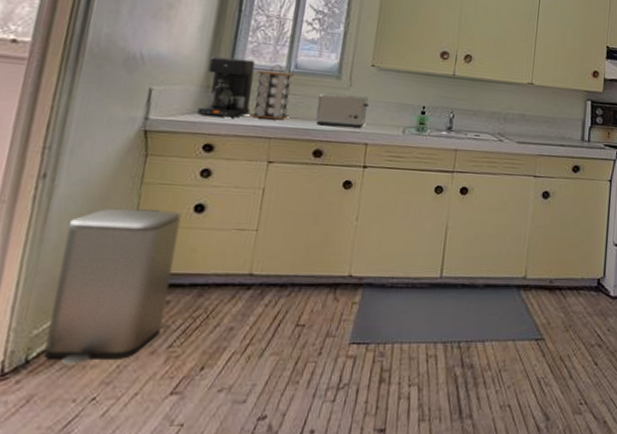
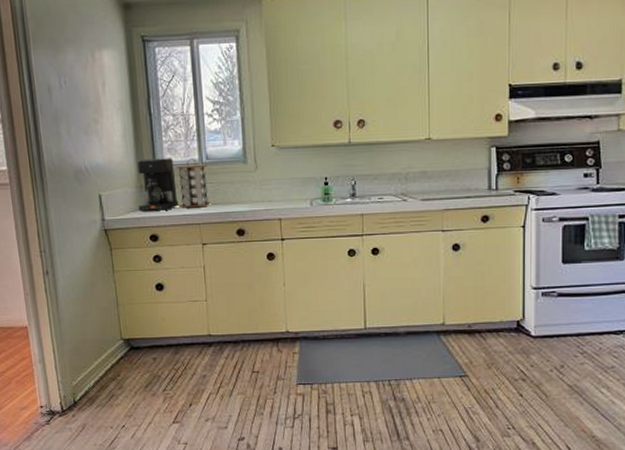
pedal bin: present [43,208,182,364] -> none [73,291,156,404]
toaster: present [315,93,369,129] -> none [231,176,276,208]

